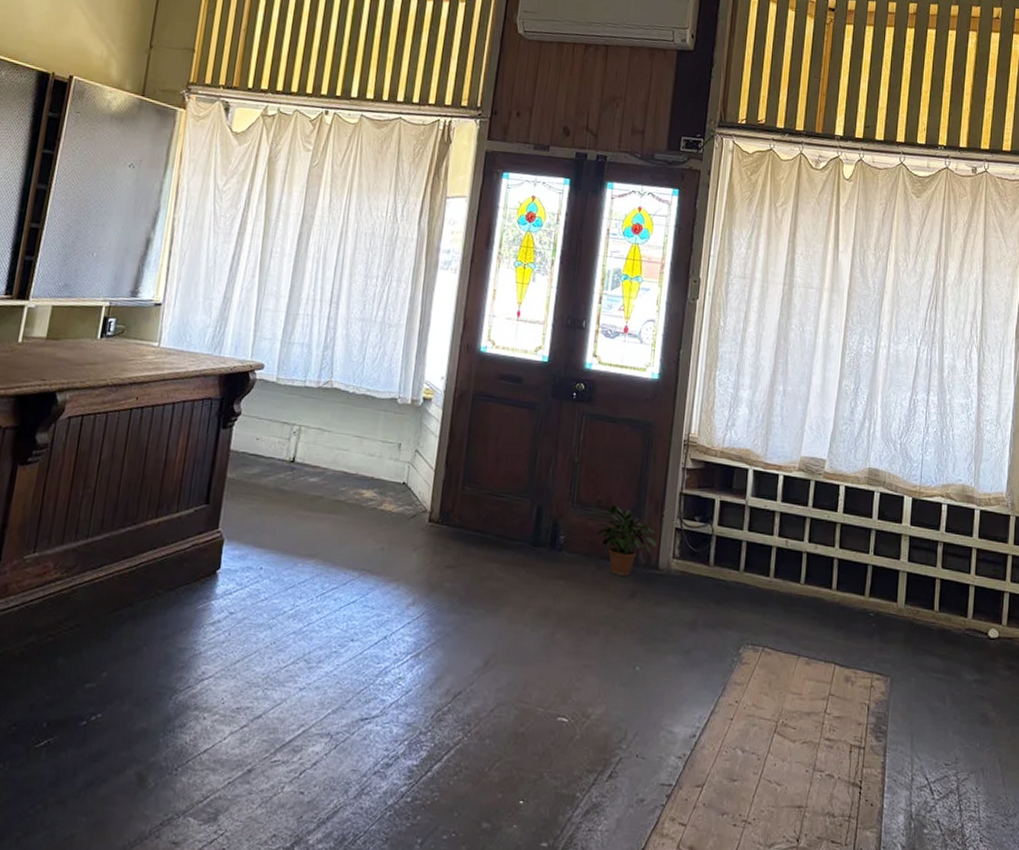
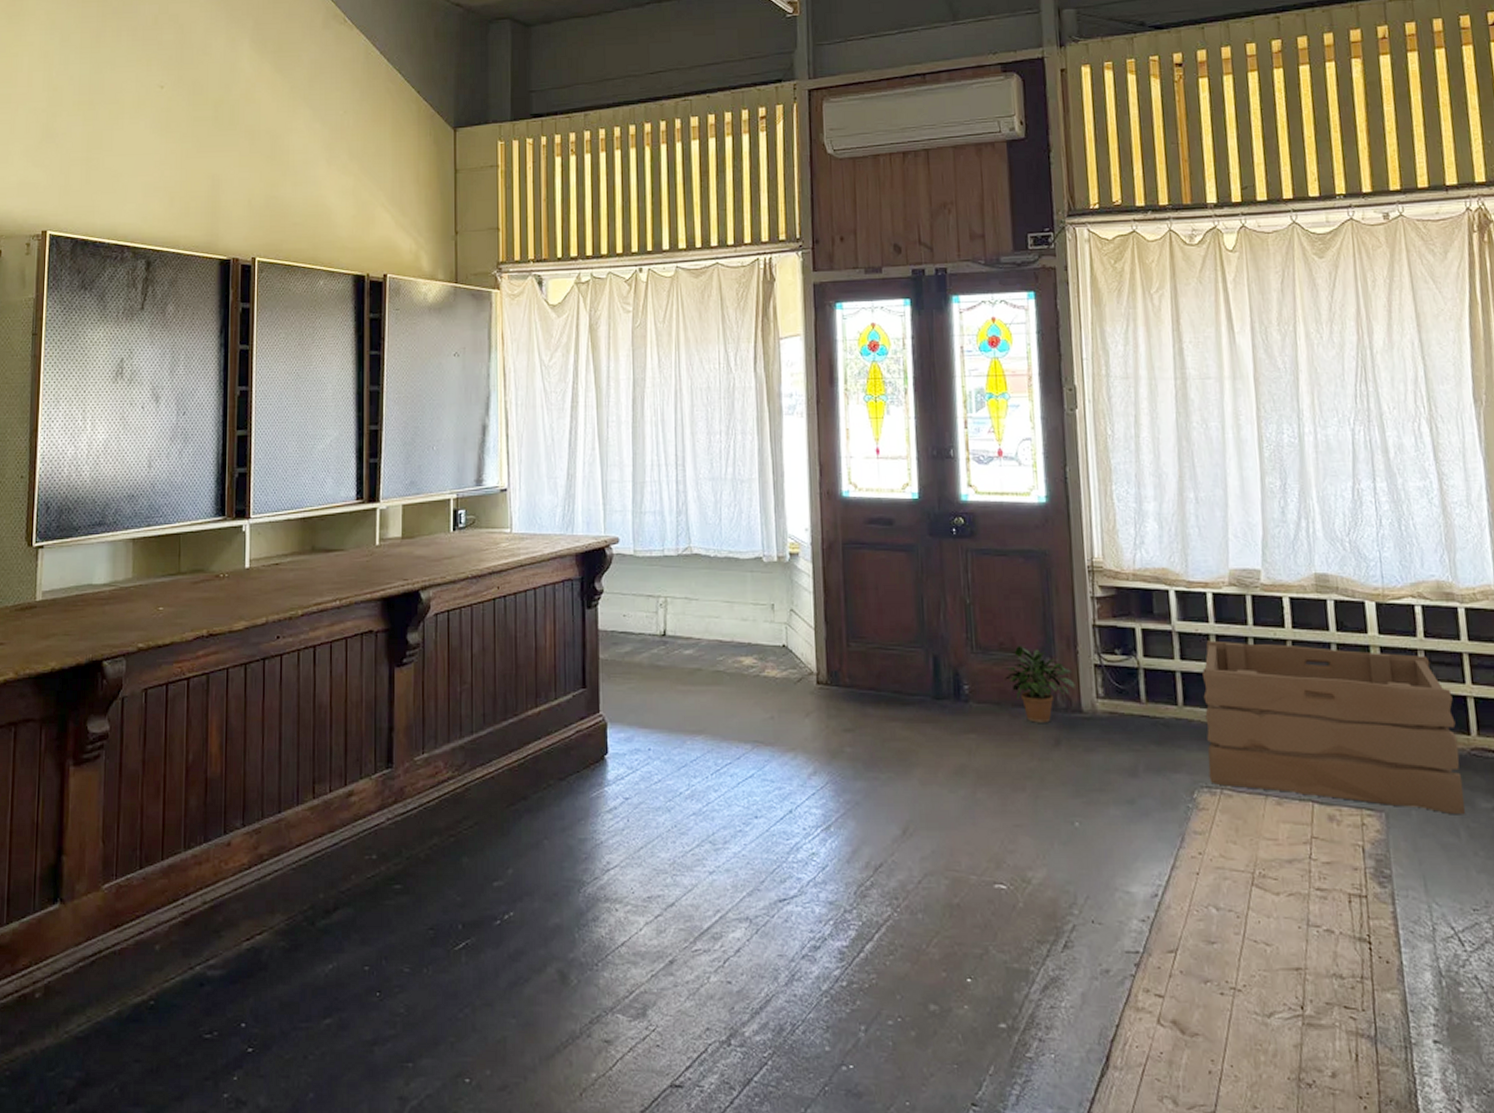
wooden crate: none [755,516,959,685] -> present [1202,640,1466,815]

